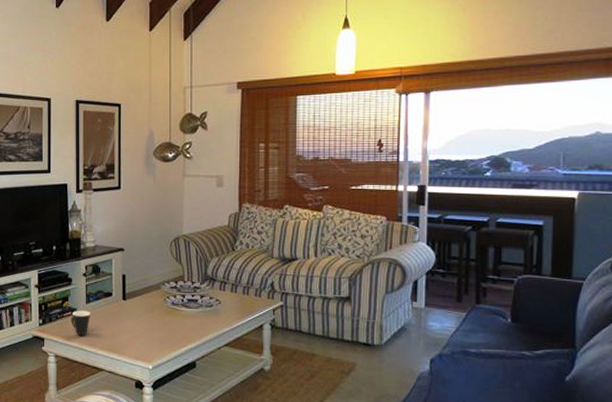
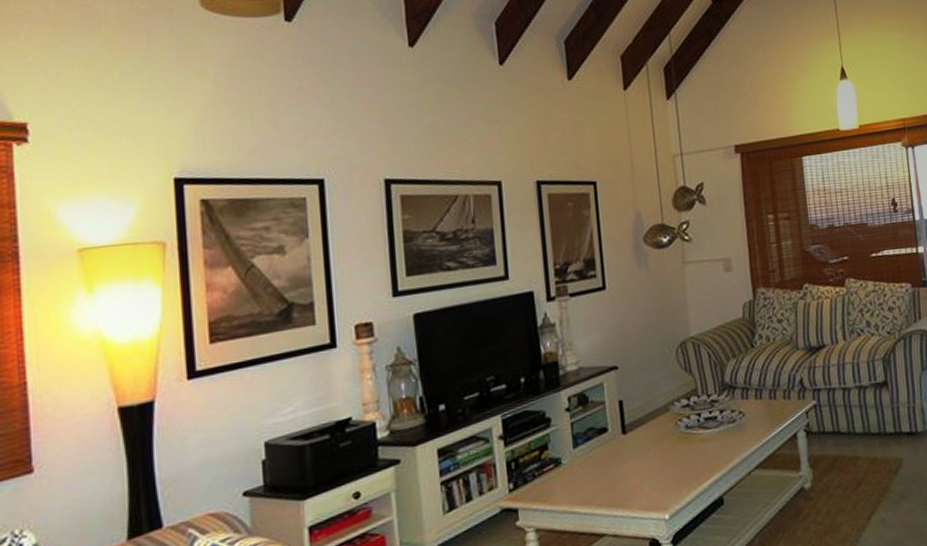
mug: present [70,310,90,336] -> none [553,458,581,495]

